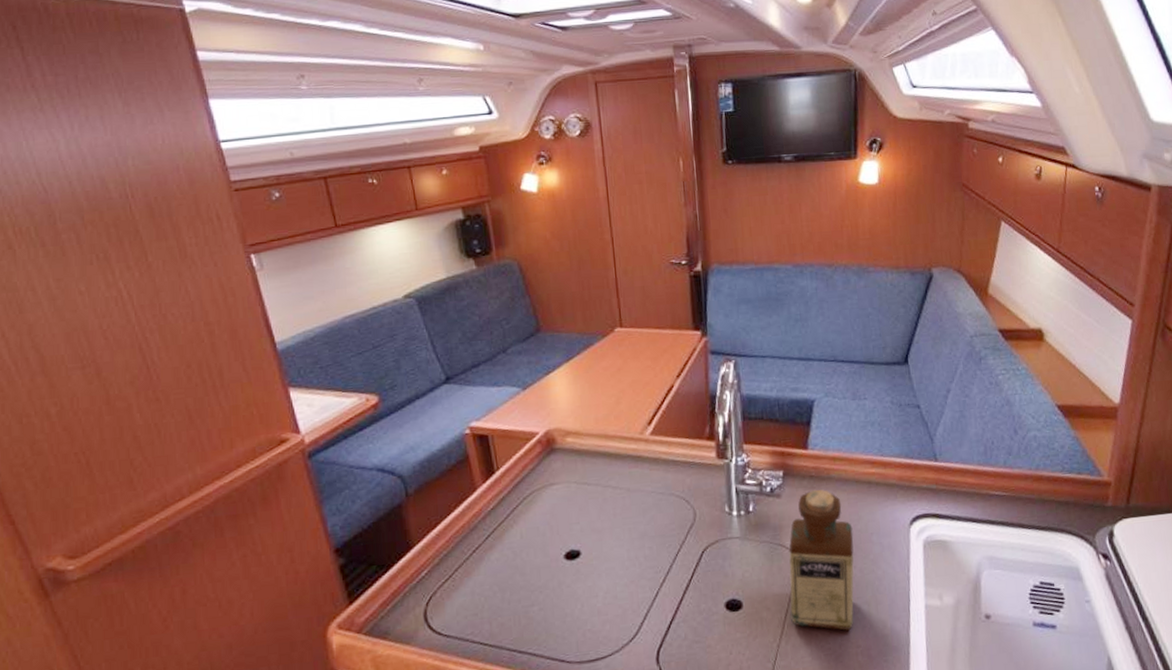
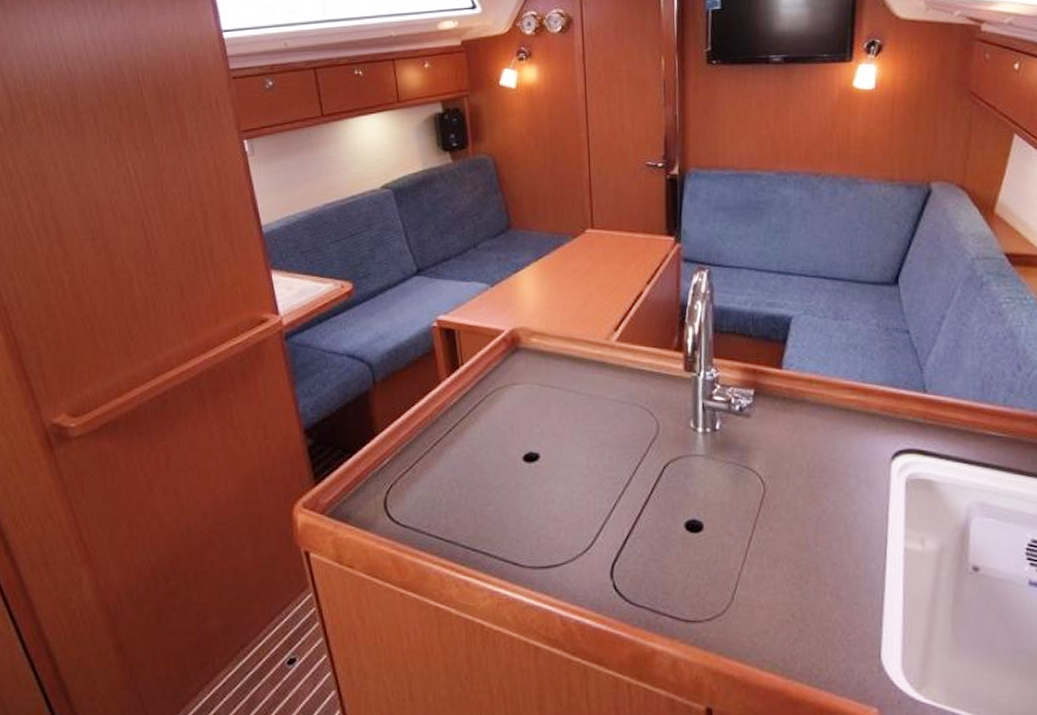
bottle: present [788,489,854,631] -> none [754,412,828,566]

